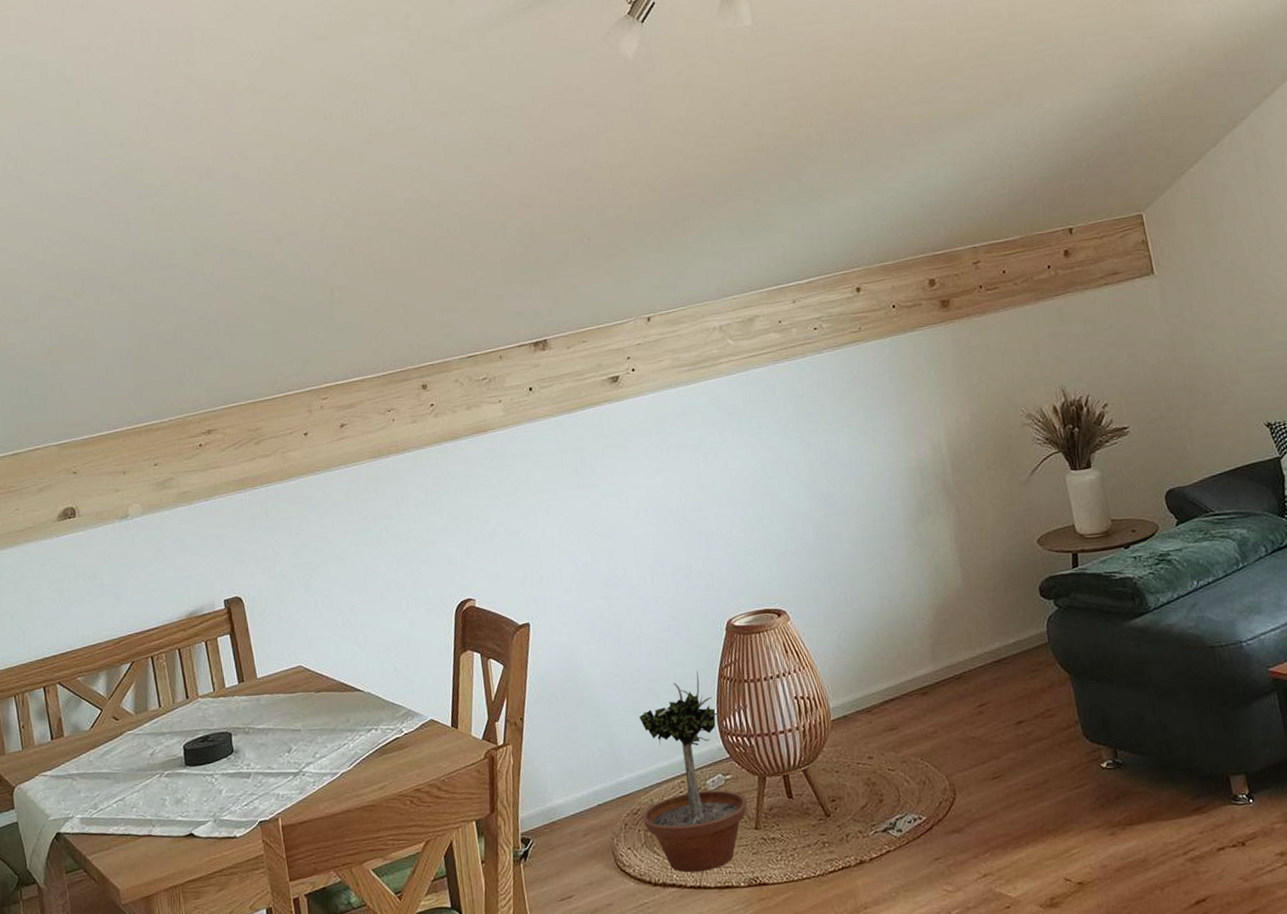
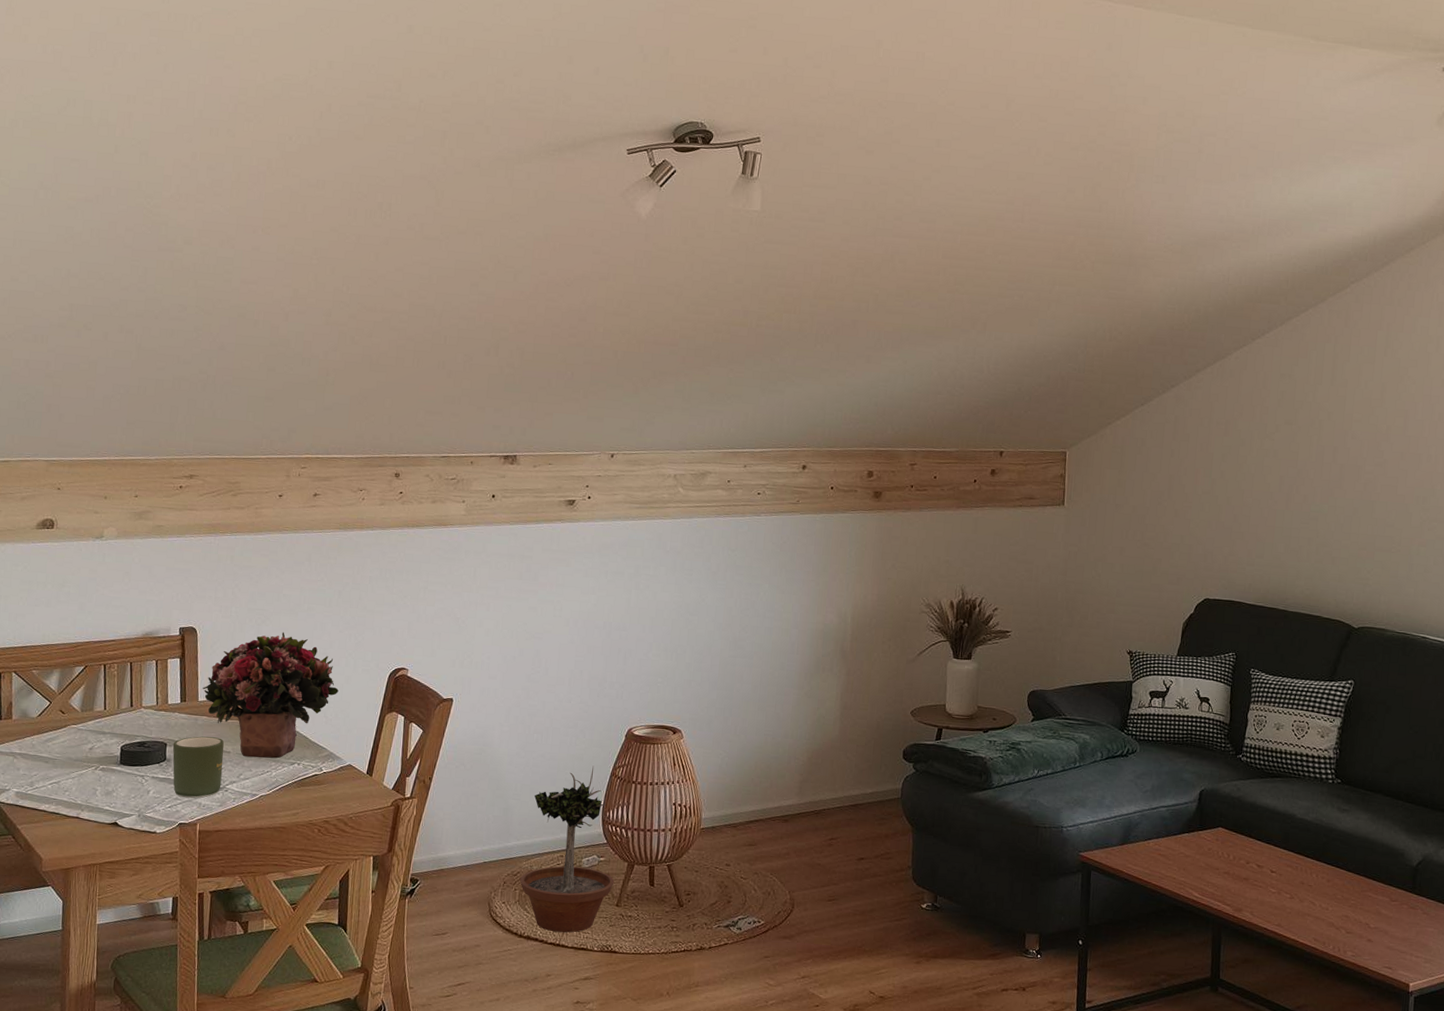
mug: none [238,716,297,792] -> present [172,736,224,799]
bouquet: none [259,583,405,732] -> present [203,632,339,759]

